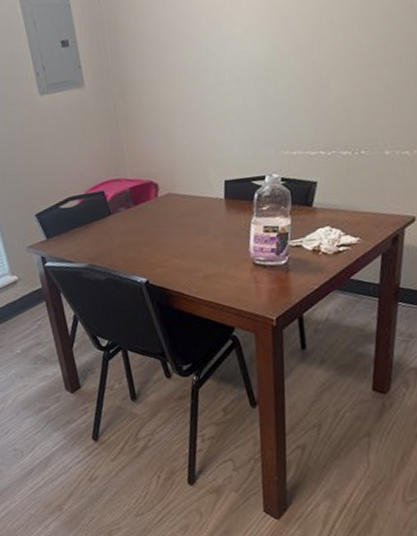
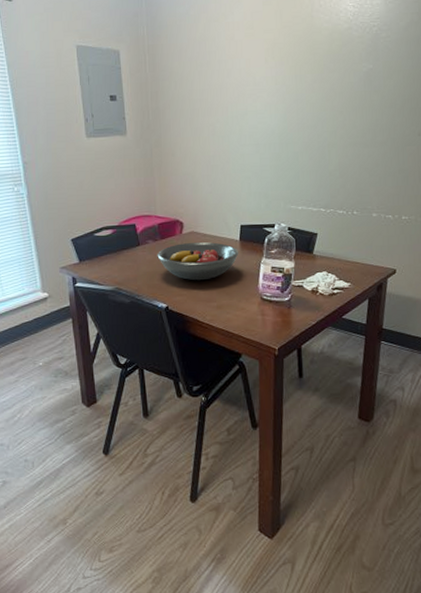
fruit bowl: none [131,203,225,250] -> present [157,241,239,281]

